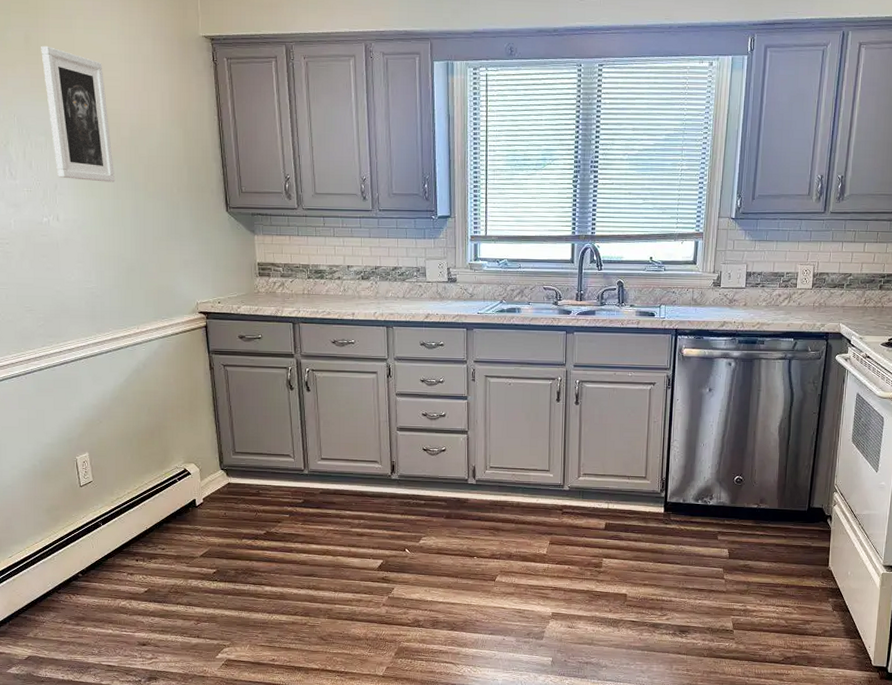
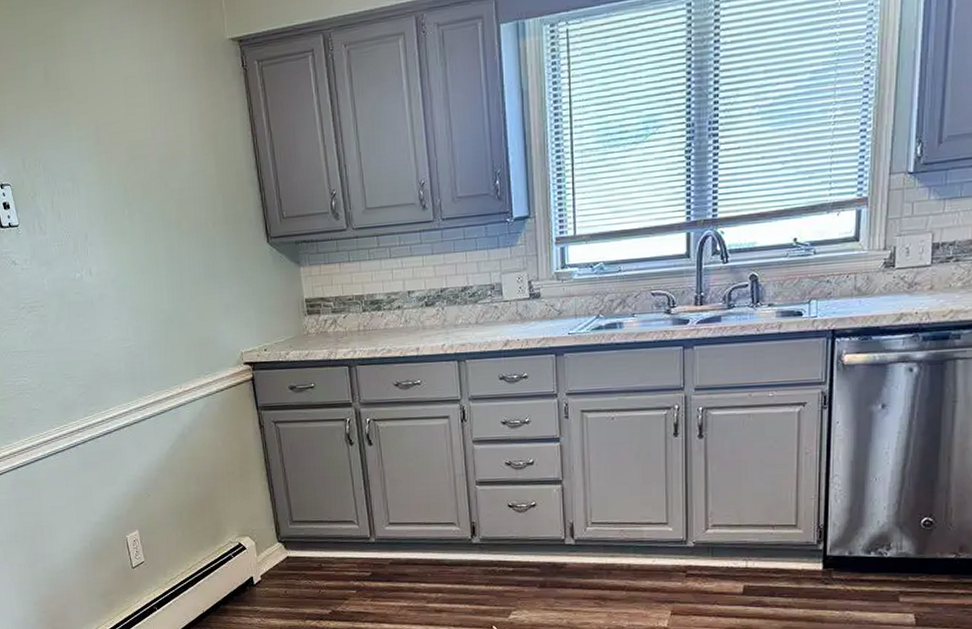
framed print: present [41,45,116,182] -> none [61,78,147,227]

